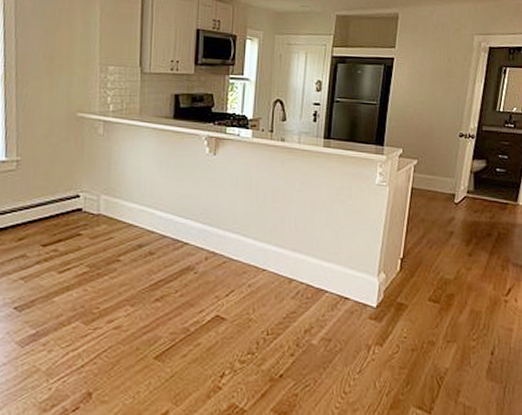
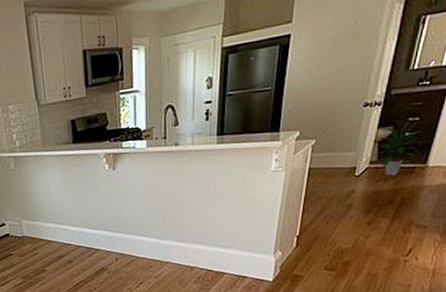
indoor plant: none [470,158,512,209] -> present [373,121,423,176]

